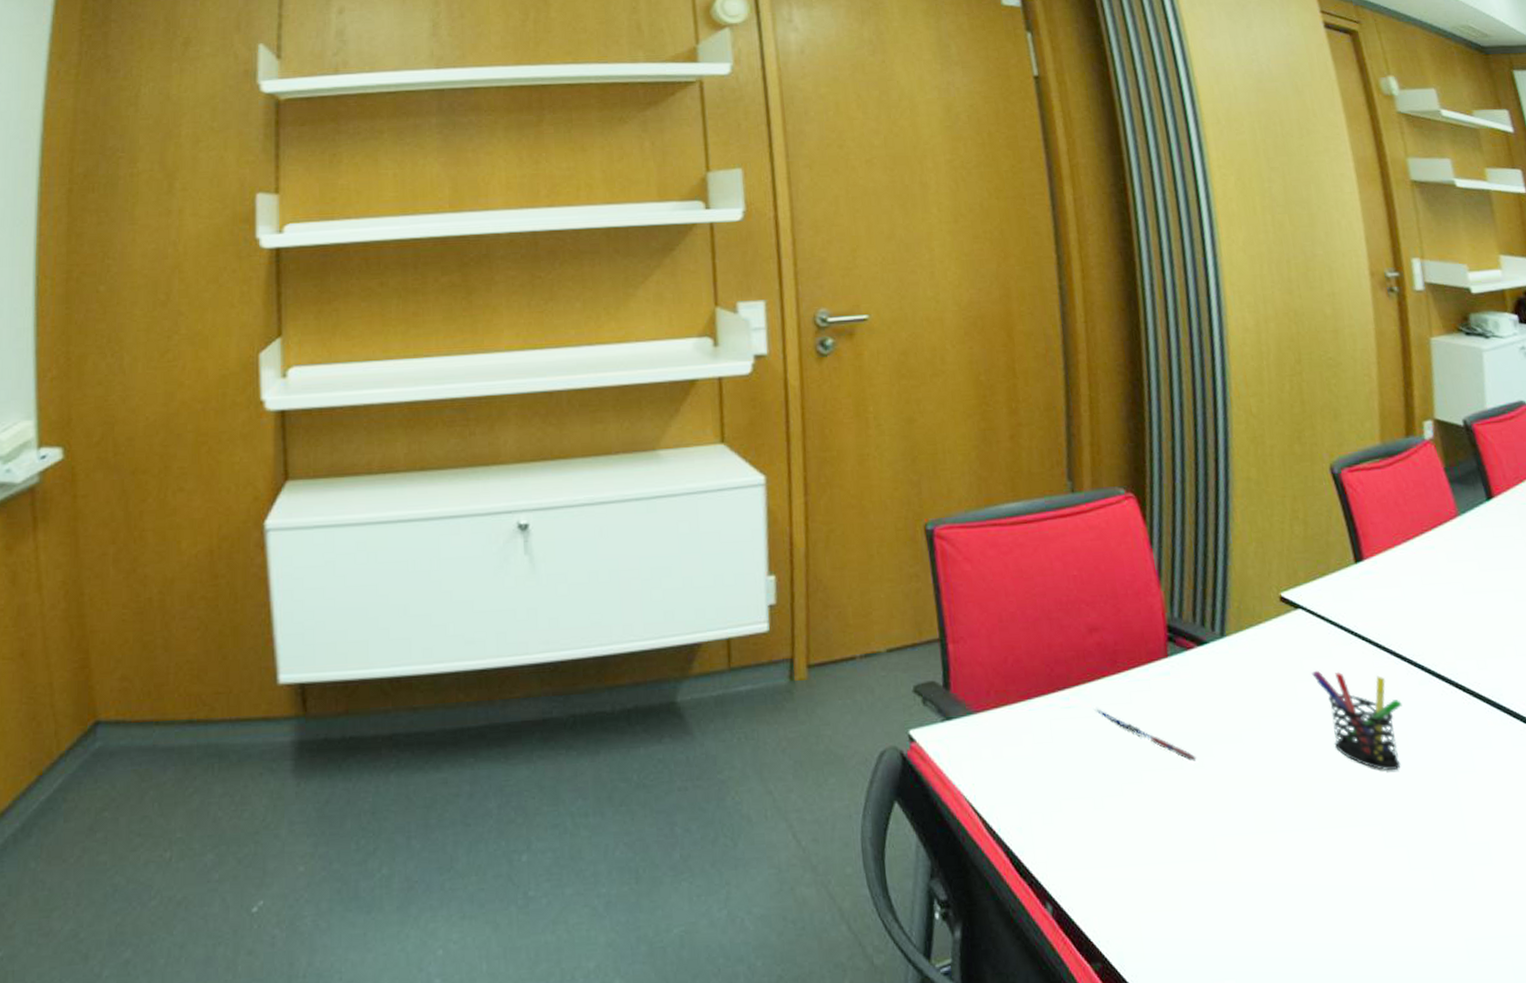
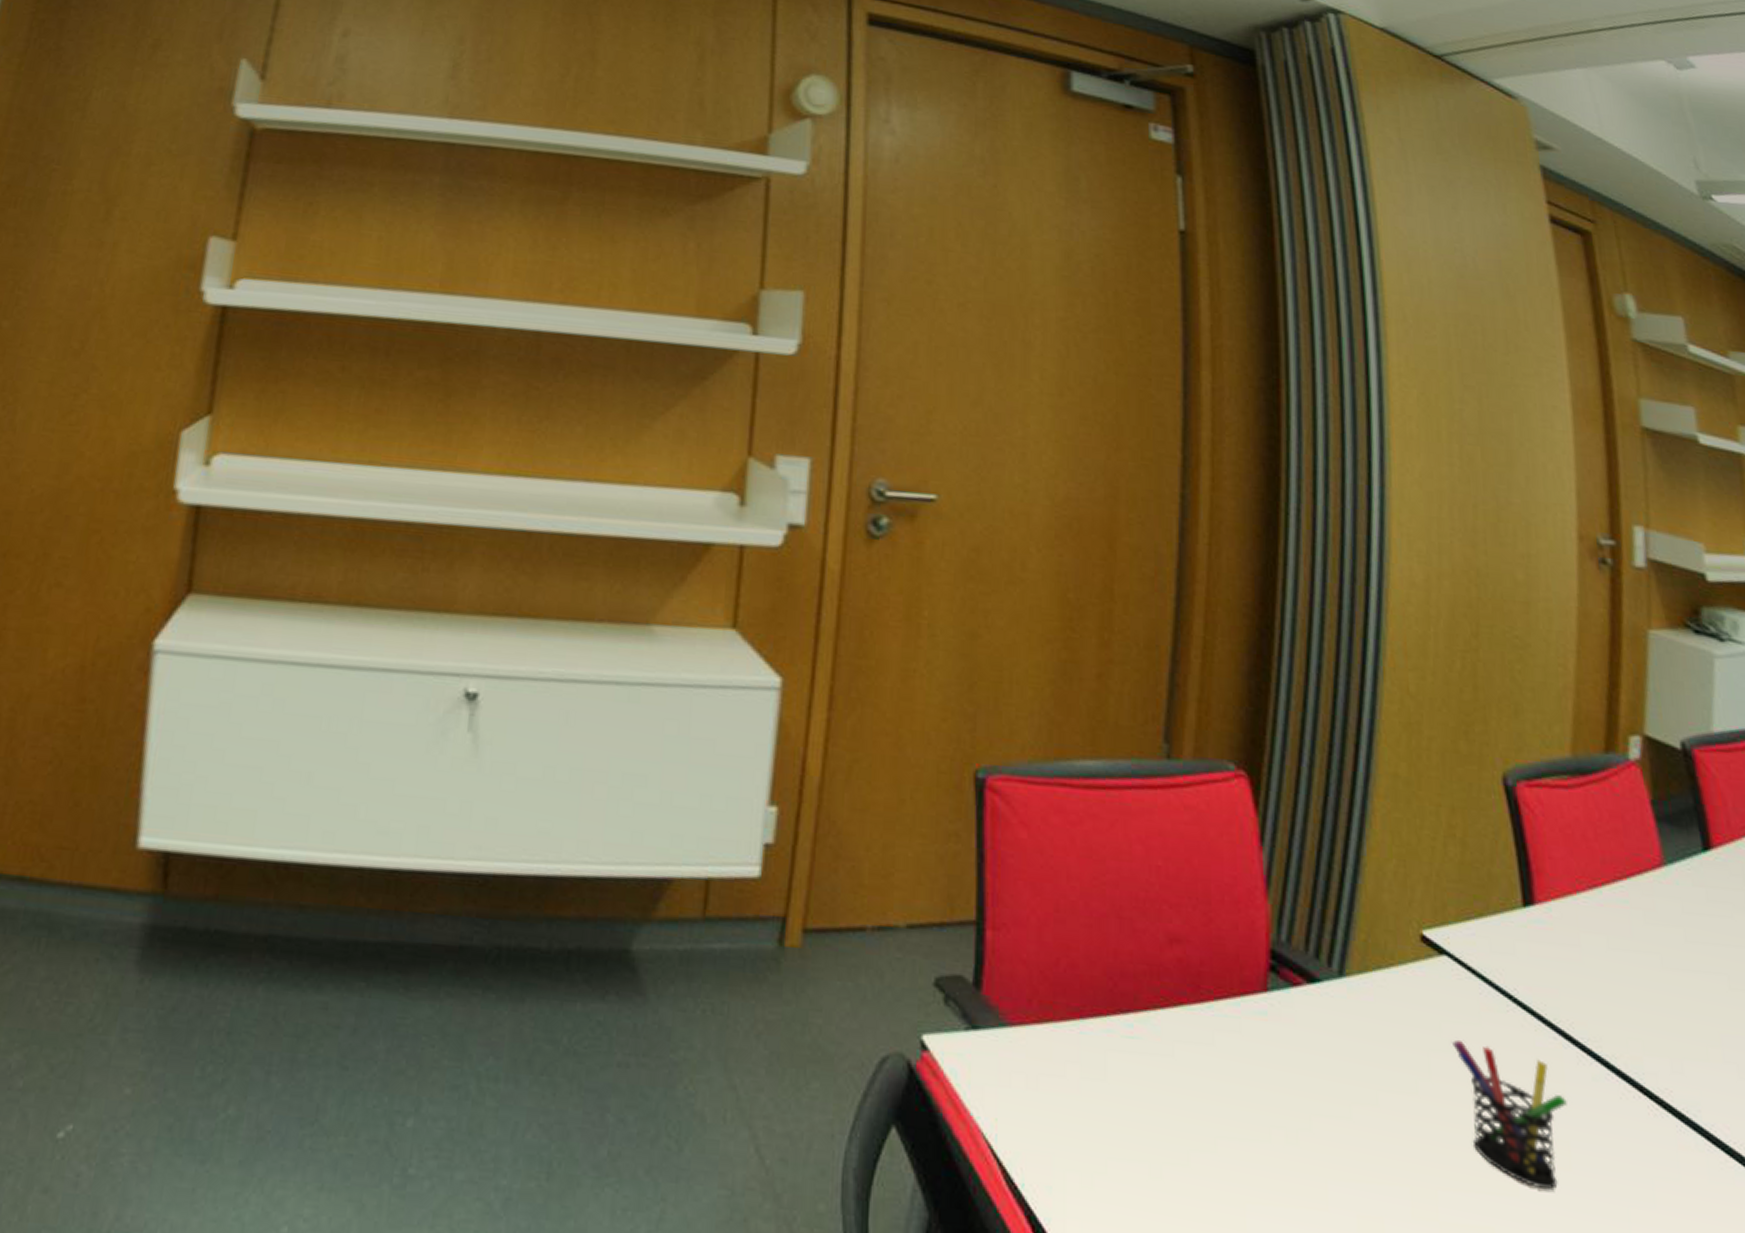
pen: present [1096,709,1197,762] -> none [1166,1046,1290,1135]

